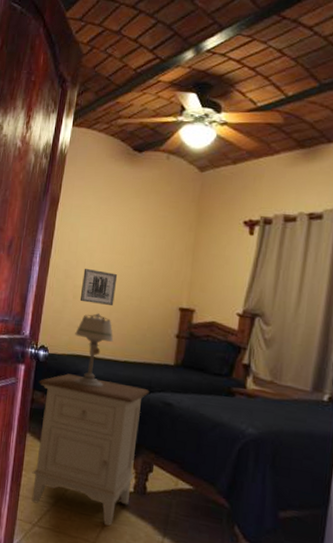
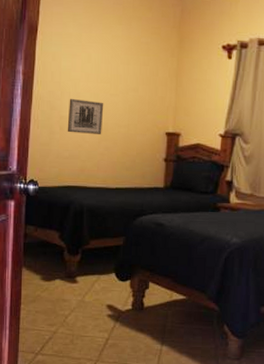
nightstand: present [31,373,150,526] -> none [30,205,142,343]
table lamp: present [74,313,114,388] -> none [65,143,104,216]

